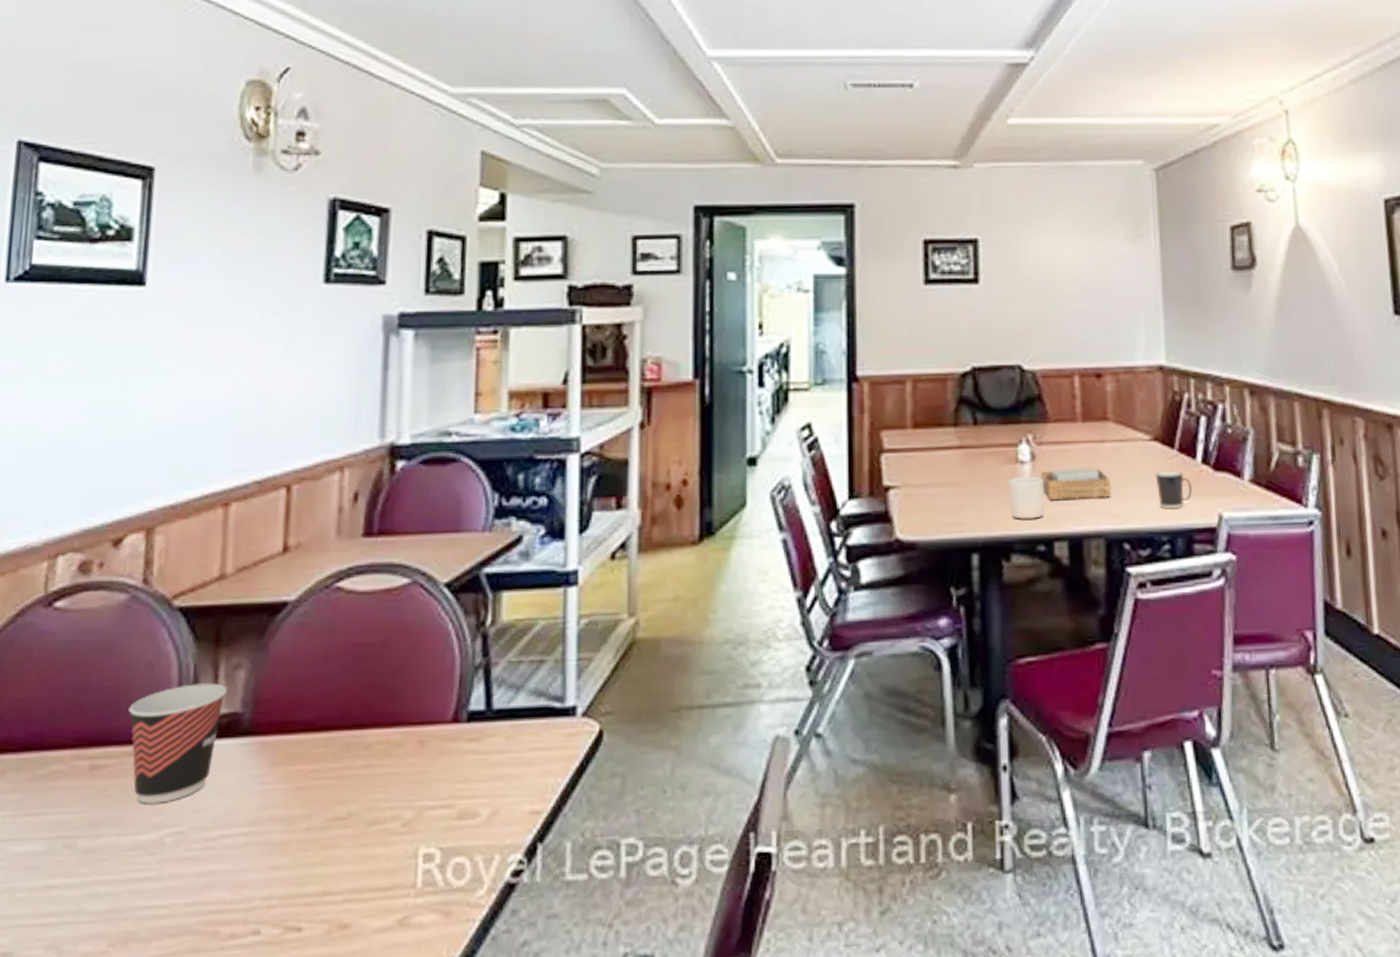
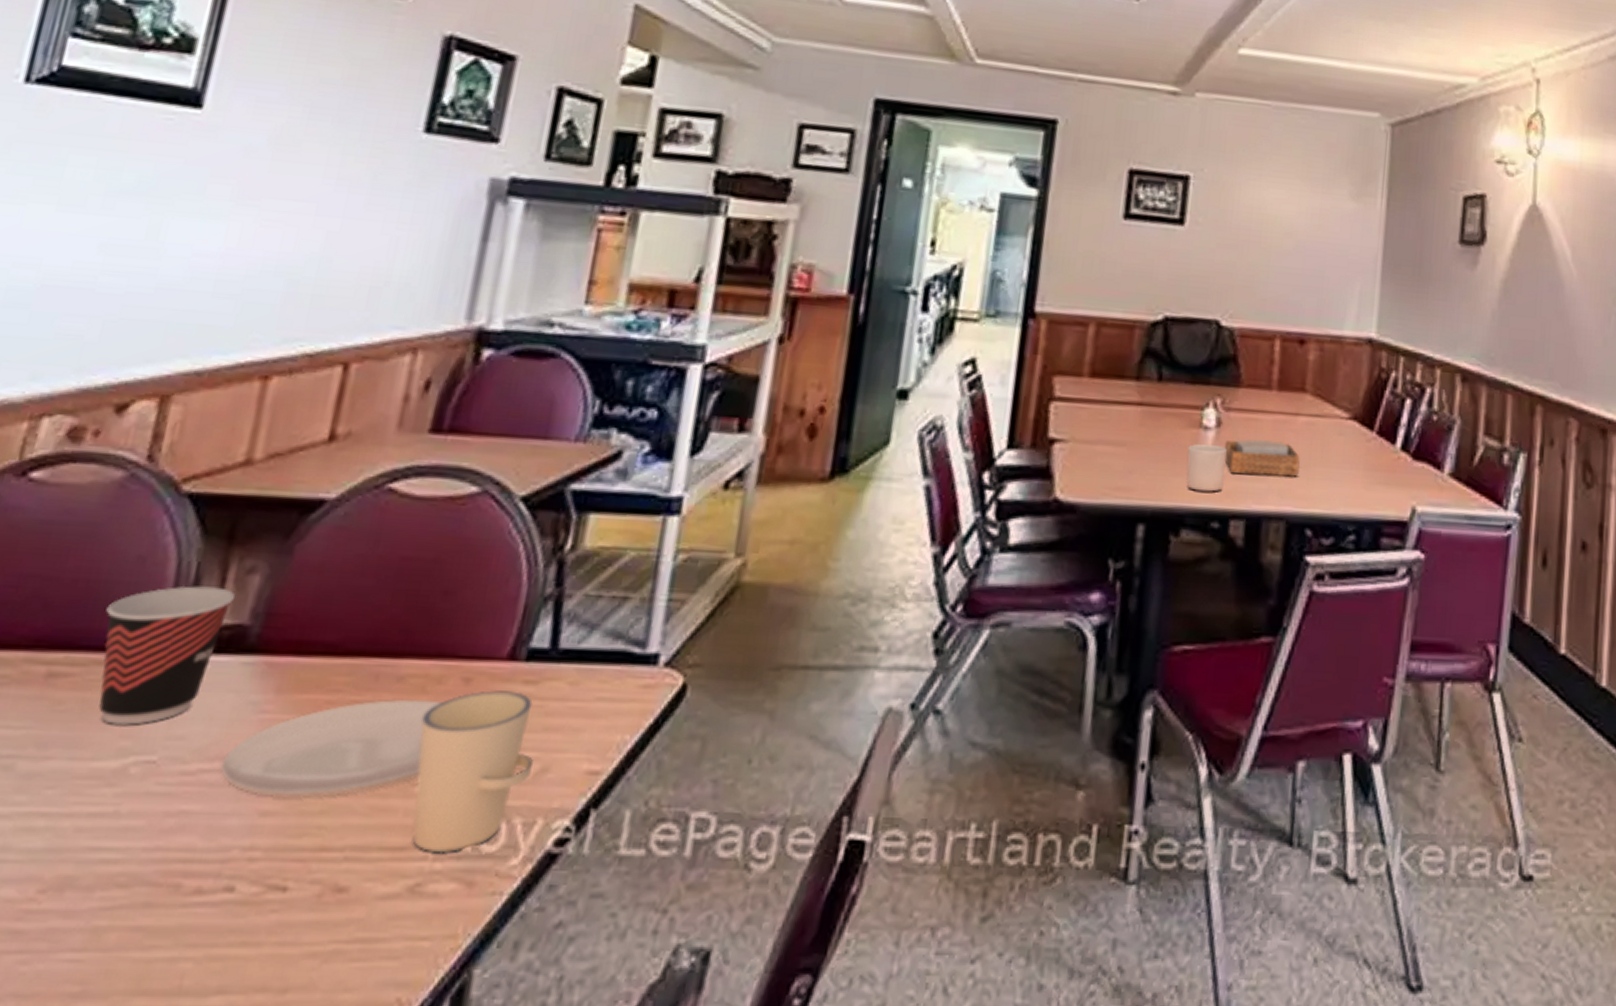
plate: none [236,762,404,855] -> present [221,699,442,799]
cup: none [390,748,484,891] -> present [412,690,533,854]
mug: present [1155,470,1192,509] -> none [1349,454,1387,497]

